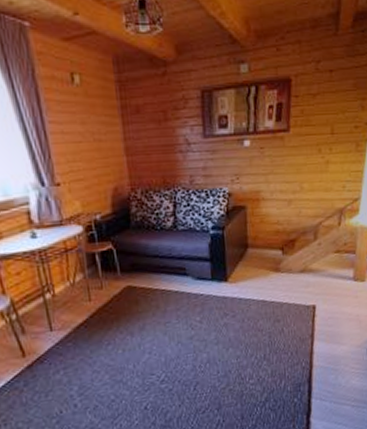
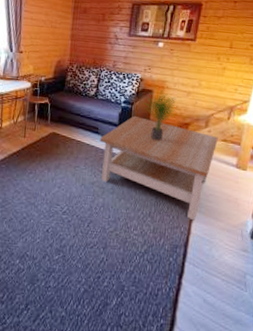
coffee table: none [190,242,331,352] -> present [100,115,218,221]
potted plant: none [237,203,277,270] -> present [143,89,177,142]

